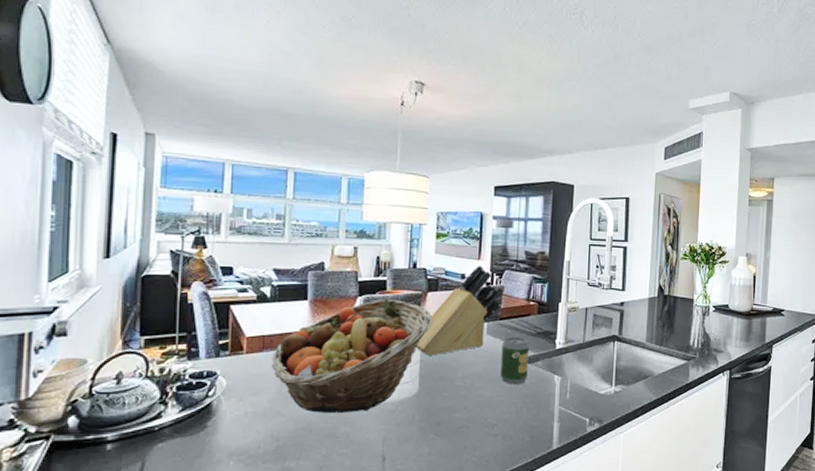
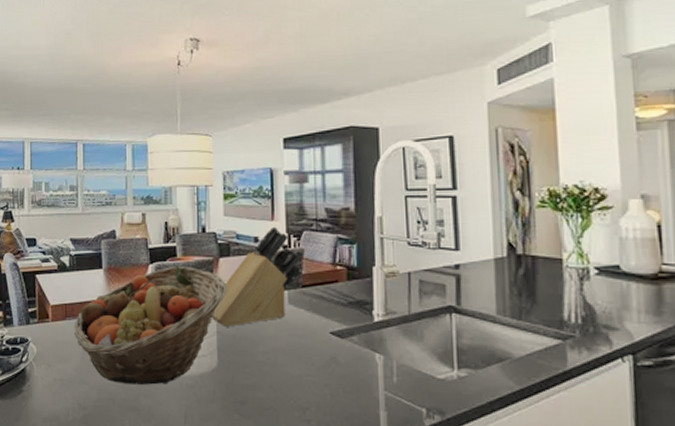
soda can: present [500,336,529,384] -> none [307,306,341,363]

